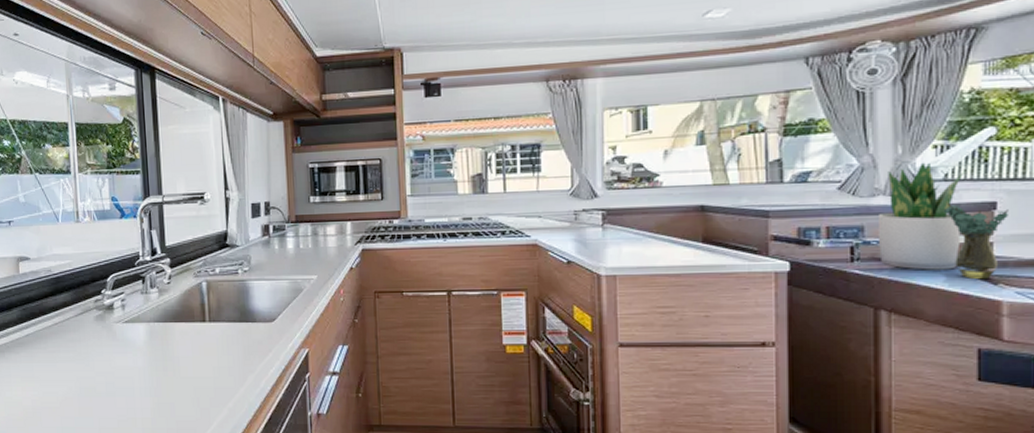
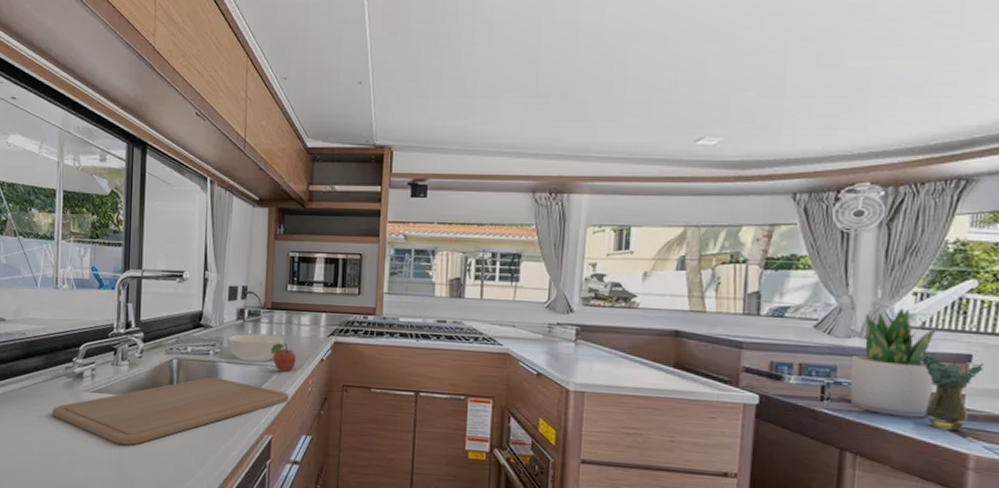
chopping board: none [85,296,322,373] -> present [51,377,289,445]
bowl: none [253,249,313,278] -> present [226,334,285,363]
fruit: none [299,255,326,284] -> present [271,343,296,372]

